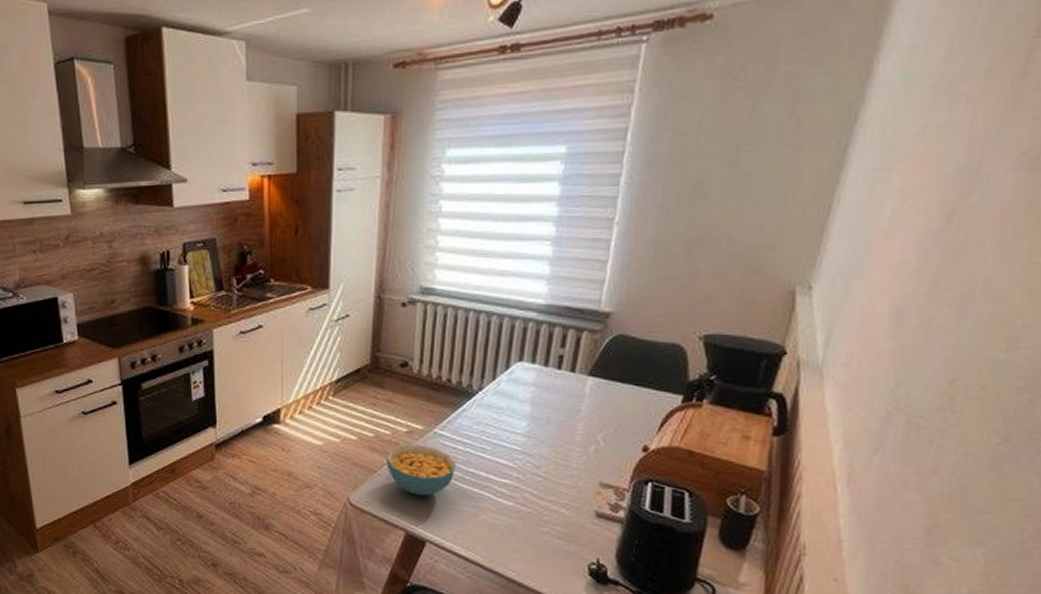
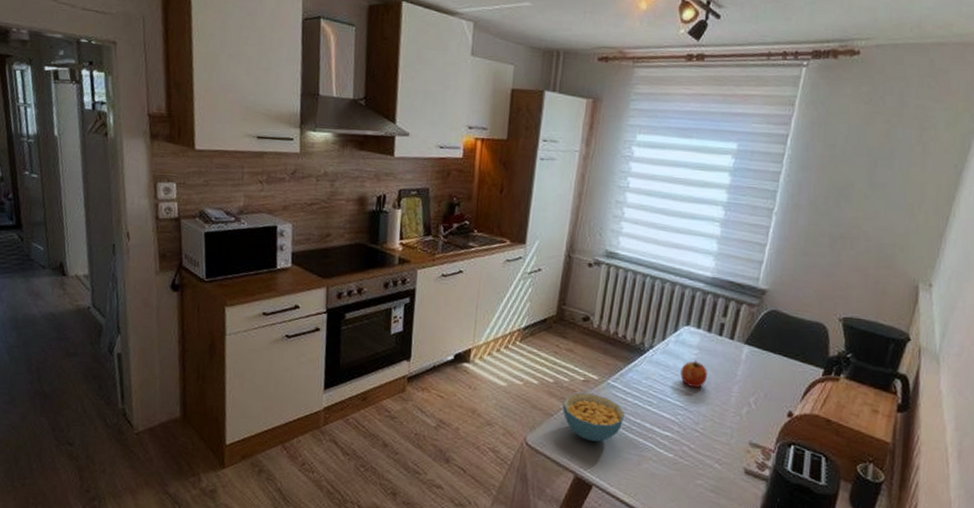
fruit: none [516,399,547,430] -> present [680,361,707,388]

